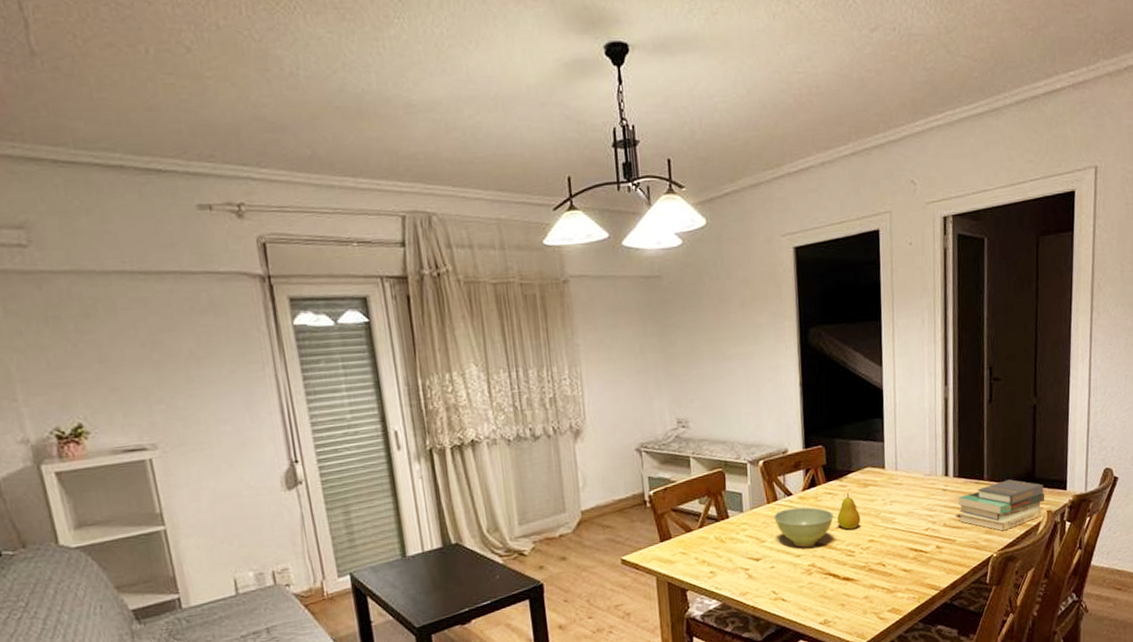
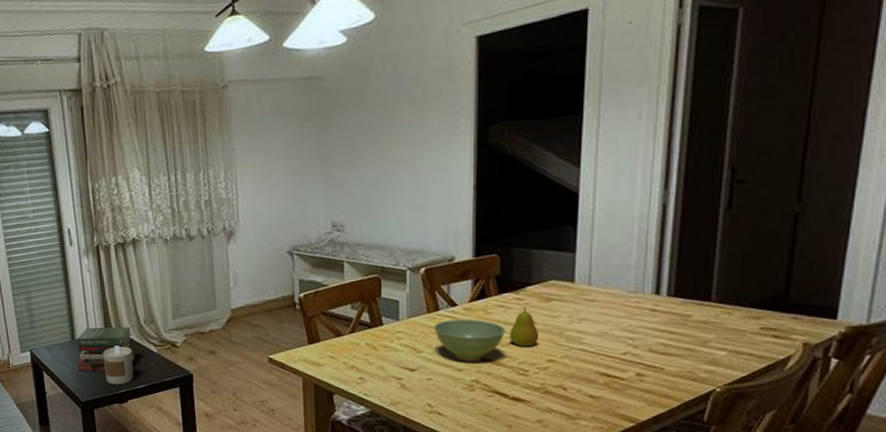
books: none [408,537,478,593] -> present [76,326,135,372]
candle: none [439,559,478,605] -> present [102,345,134,385]
books: present [957,479,1045,531] -> none [670,302,802,363]

